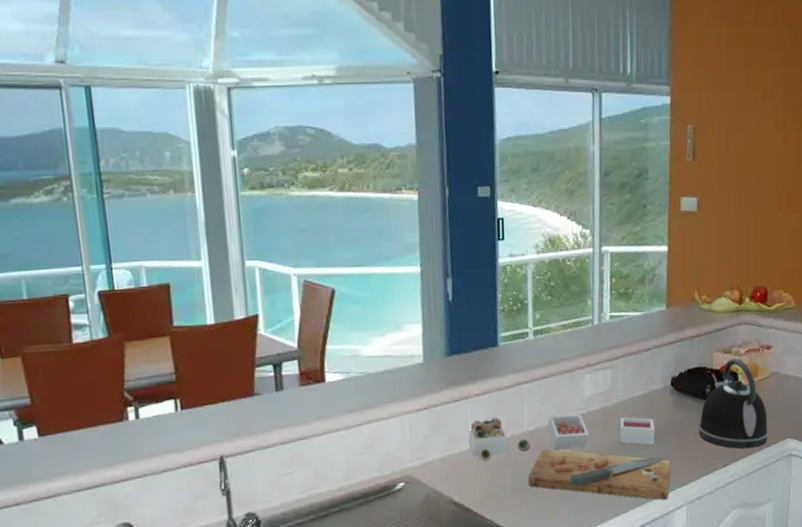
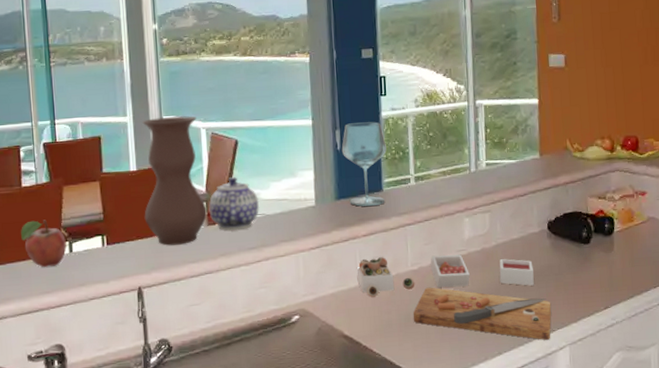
fruit: none [74,381,132,436] -> present [21,219,67,267]
vase: none [220,260,300,409] -> present [142,116,208,246]
teapot: none [301,330,361,391] -> present [208,176,260,231]
wine glass: none [453,269,503,363] -> present [341,121,387,207]
kettle: present [698,358,769,449] -> none [576,203,649,292]

